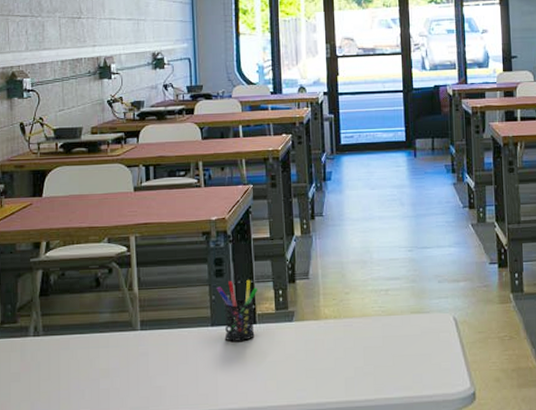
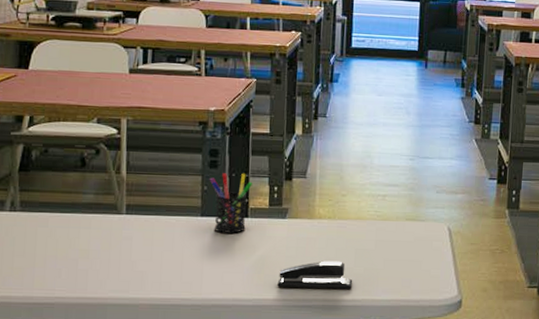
stapler: none [290,361,364,392] -> present [277,260,353,289]

